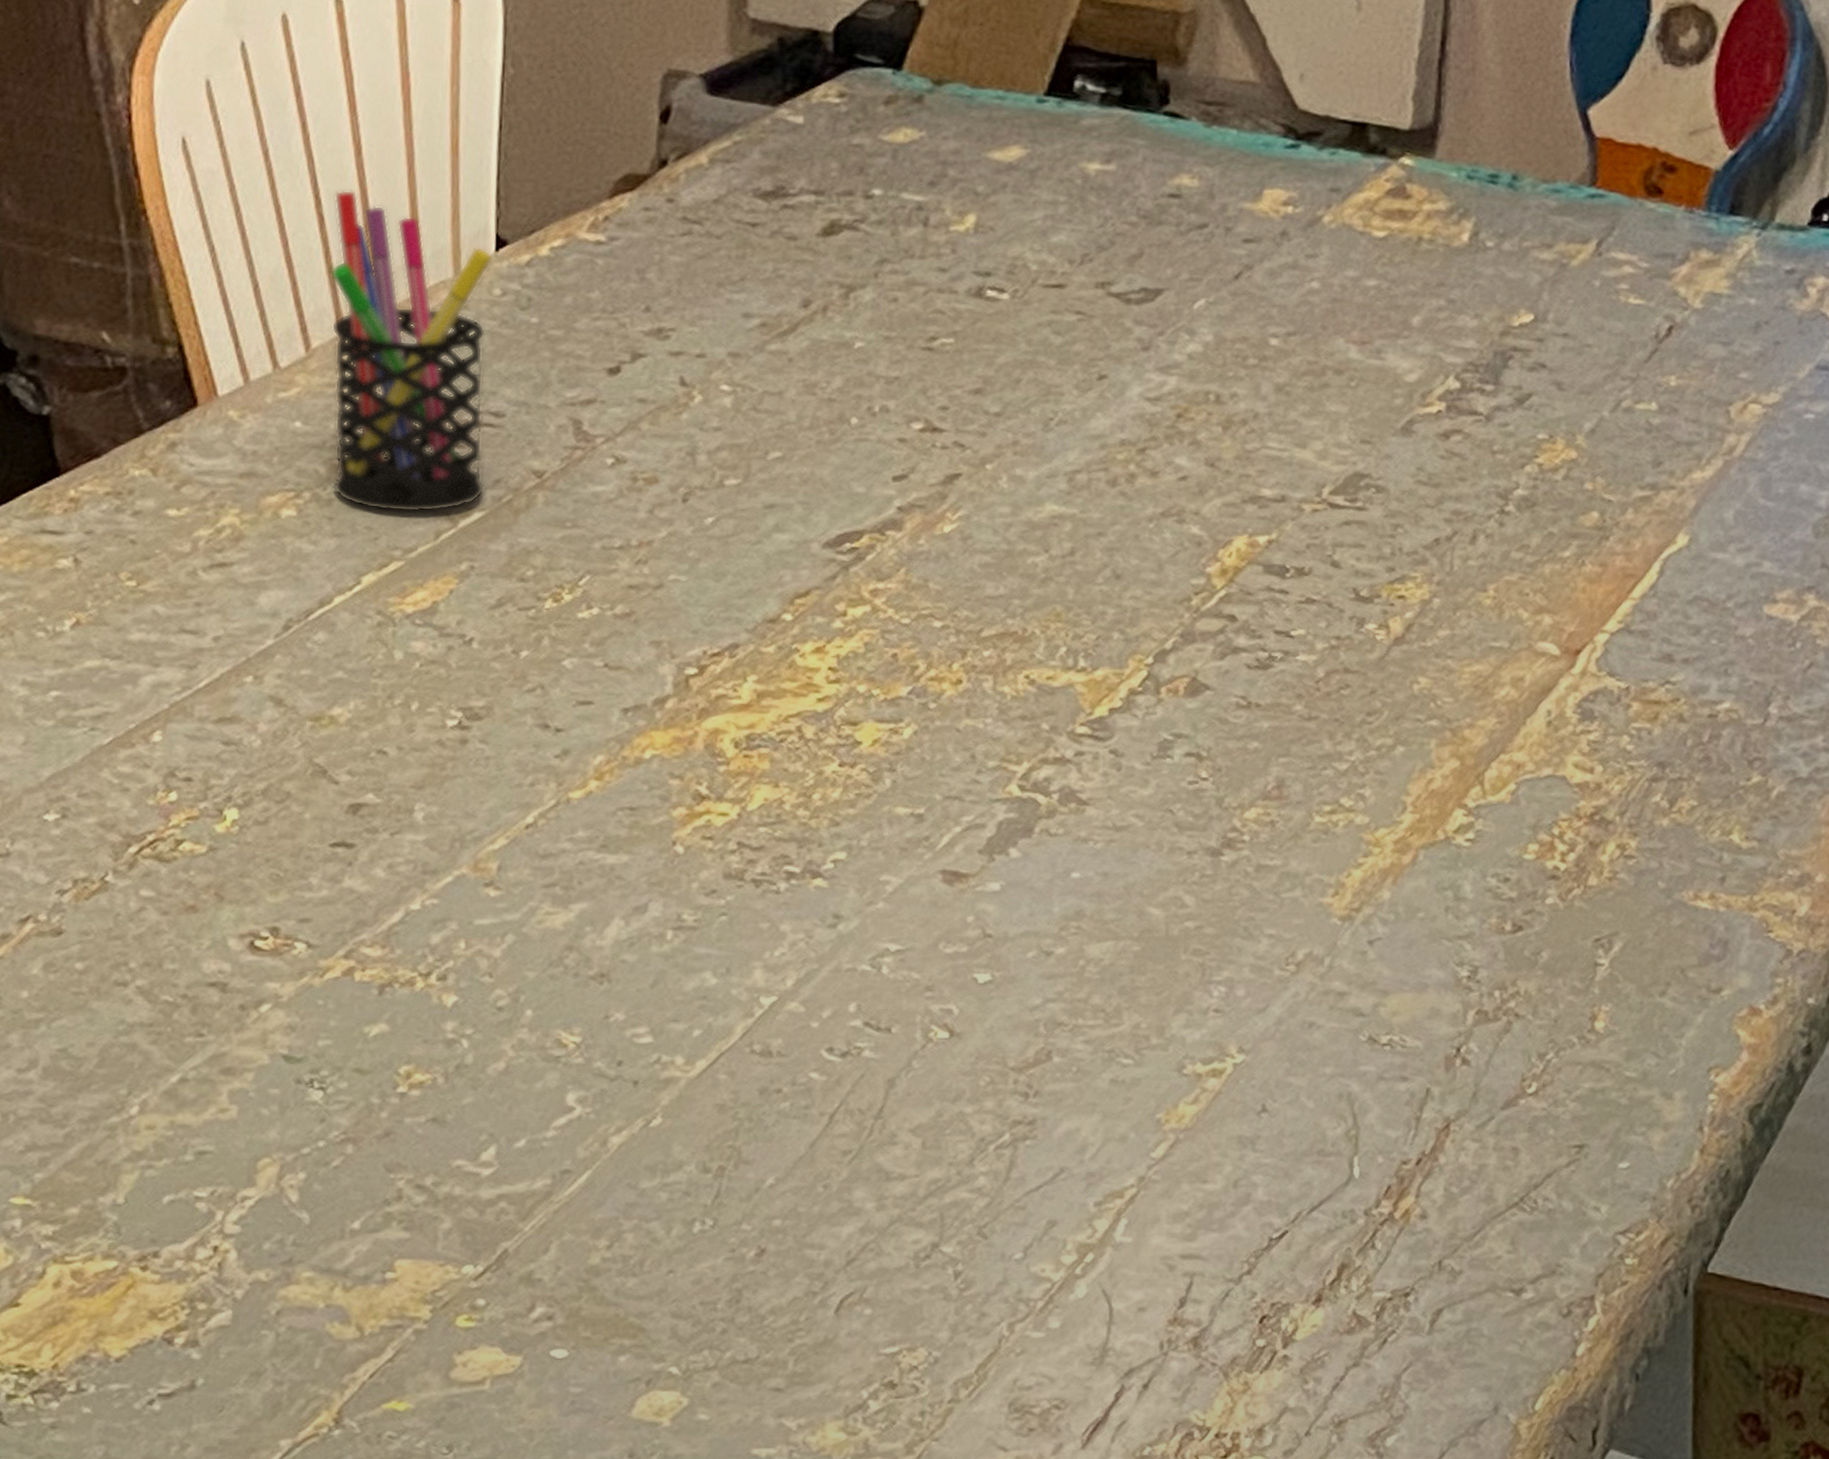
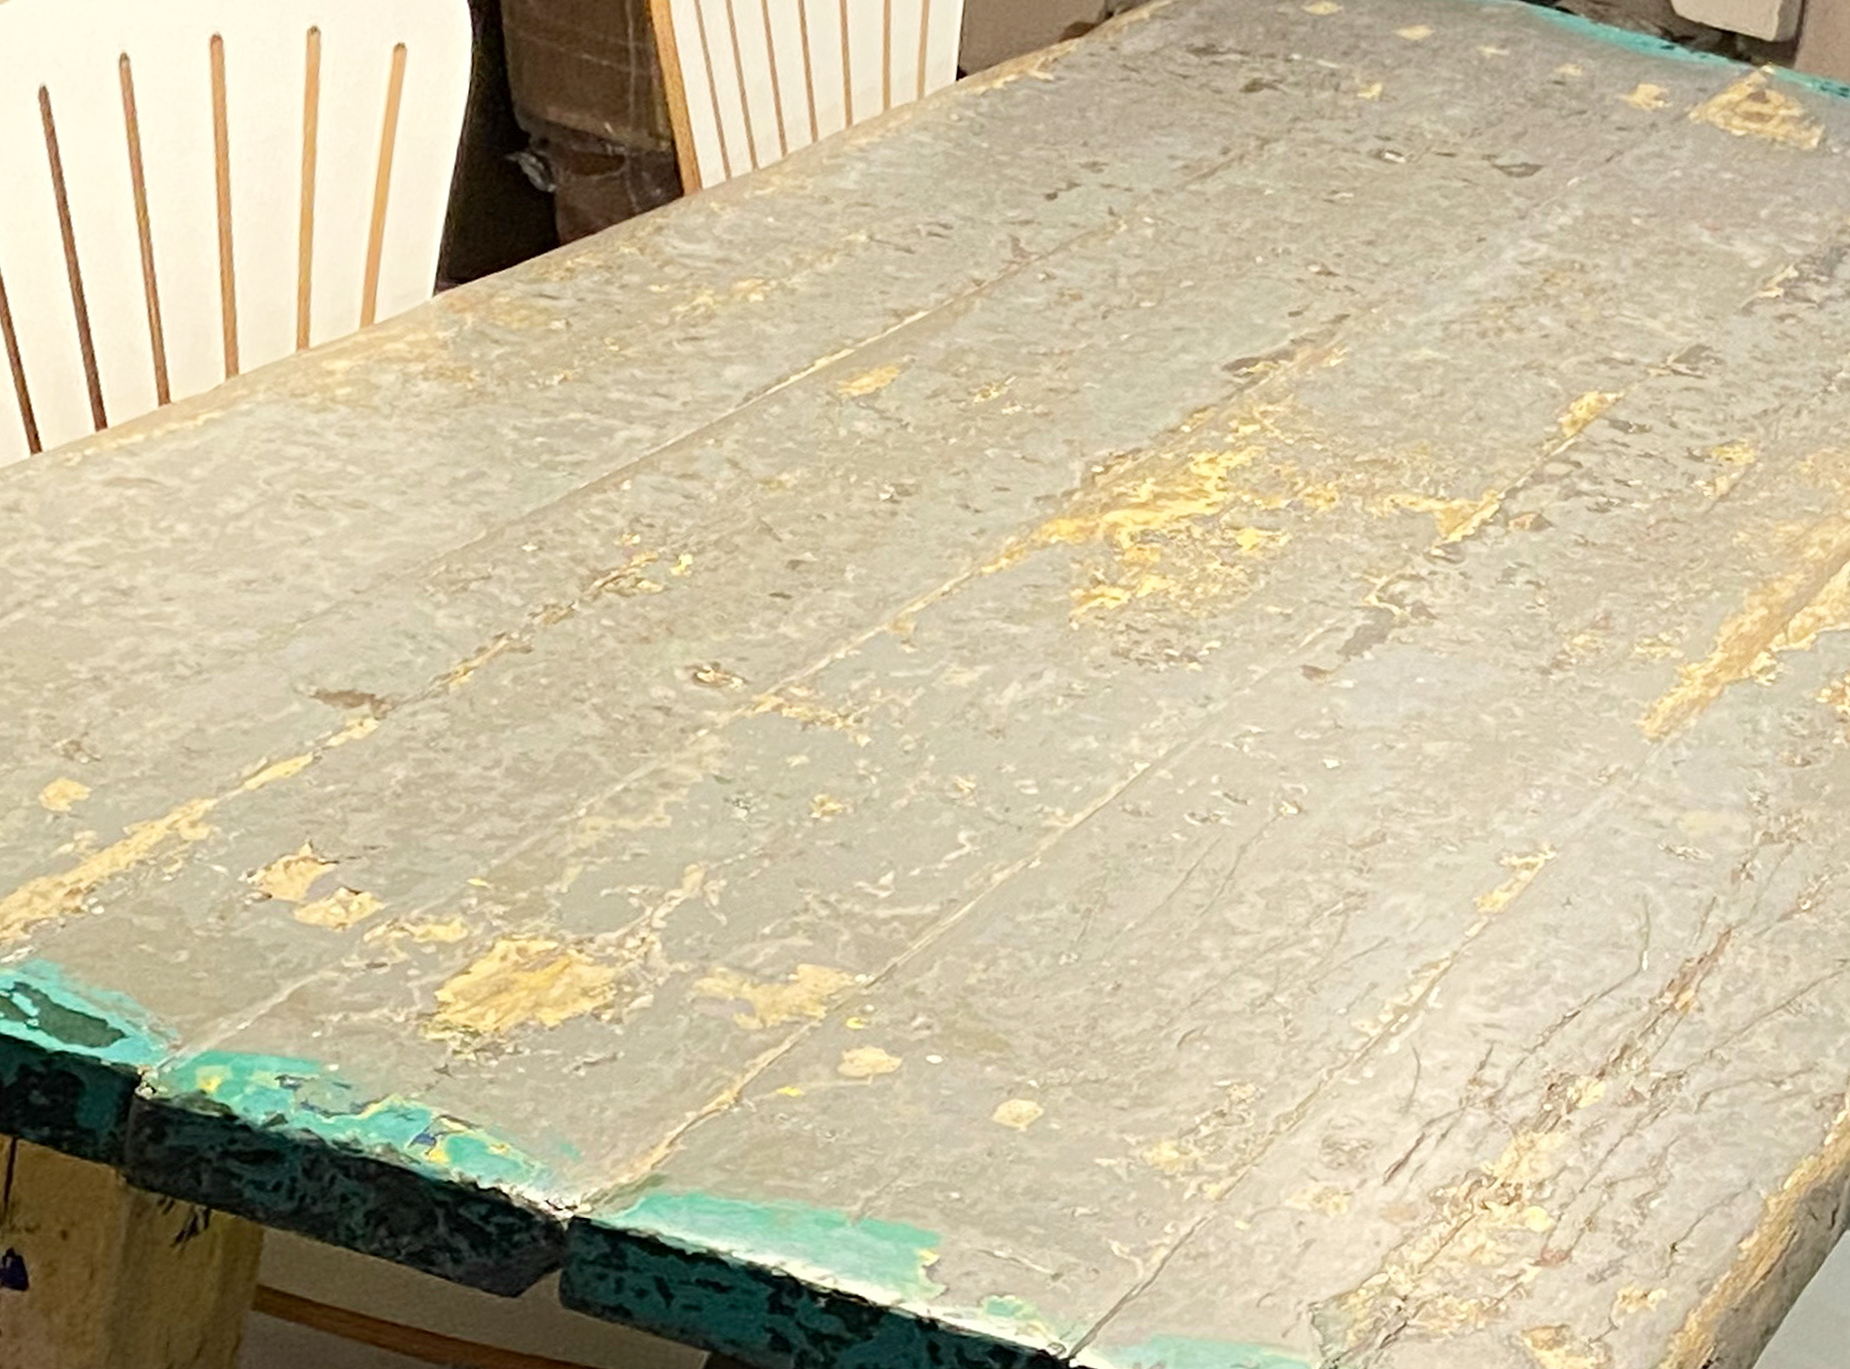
pen holder: present [329,189,493,513] -> none [796,14,953,308]

